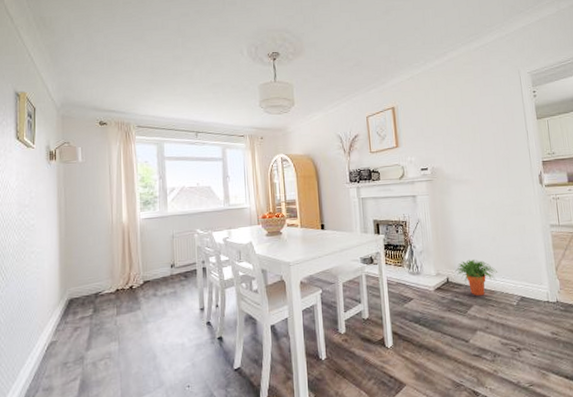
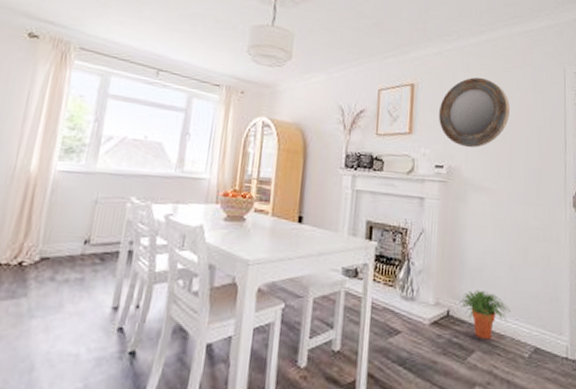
home mirror: none [417,91,477,151] -> present [438,77,510,148]

